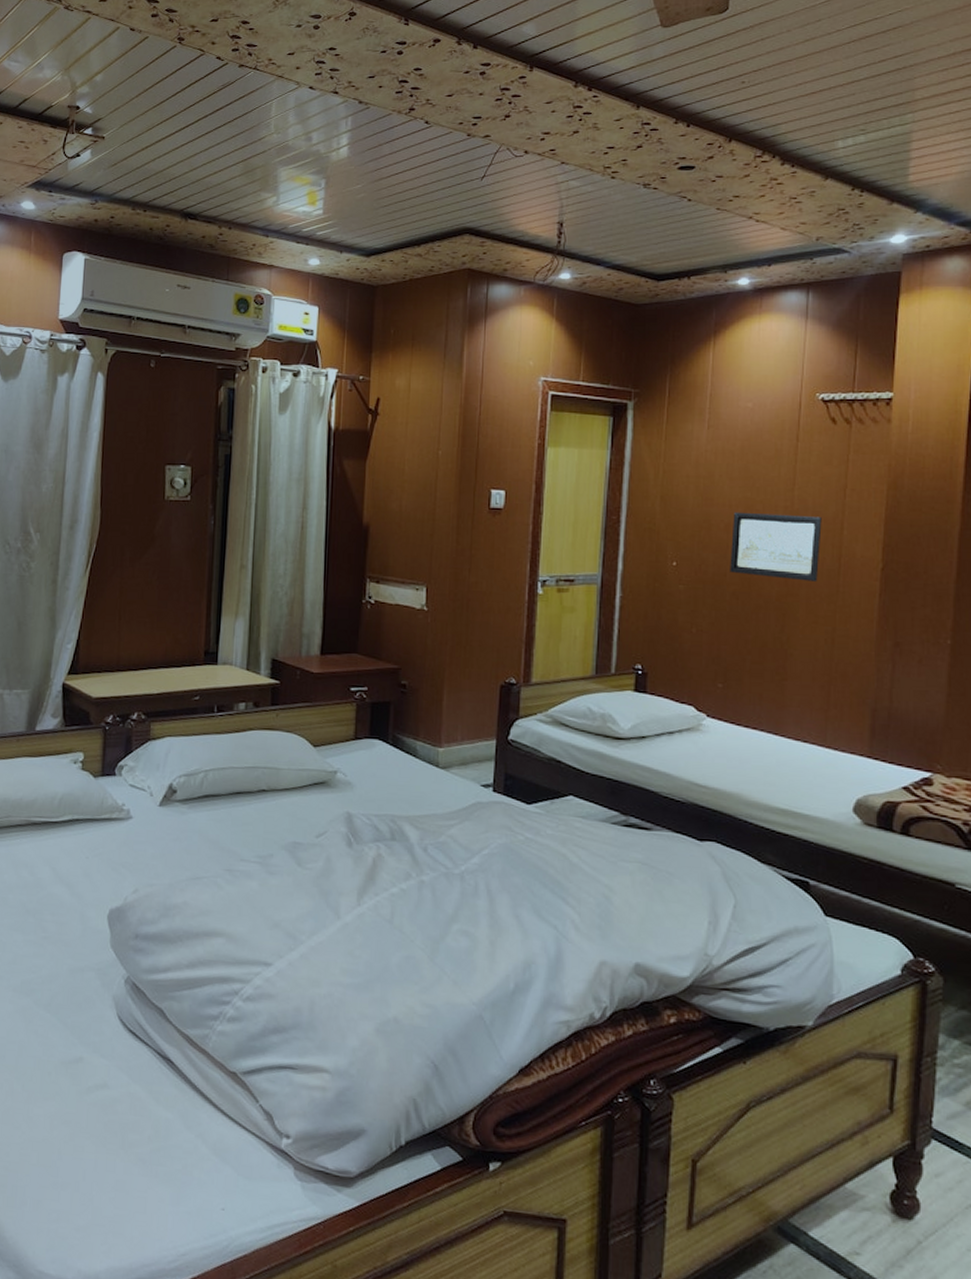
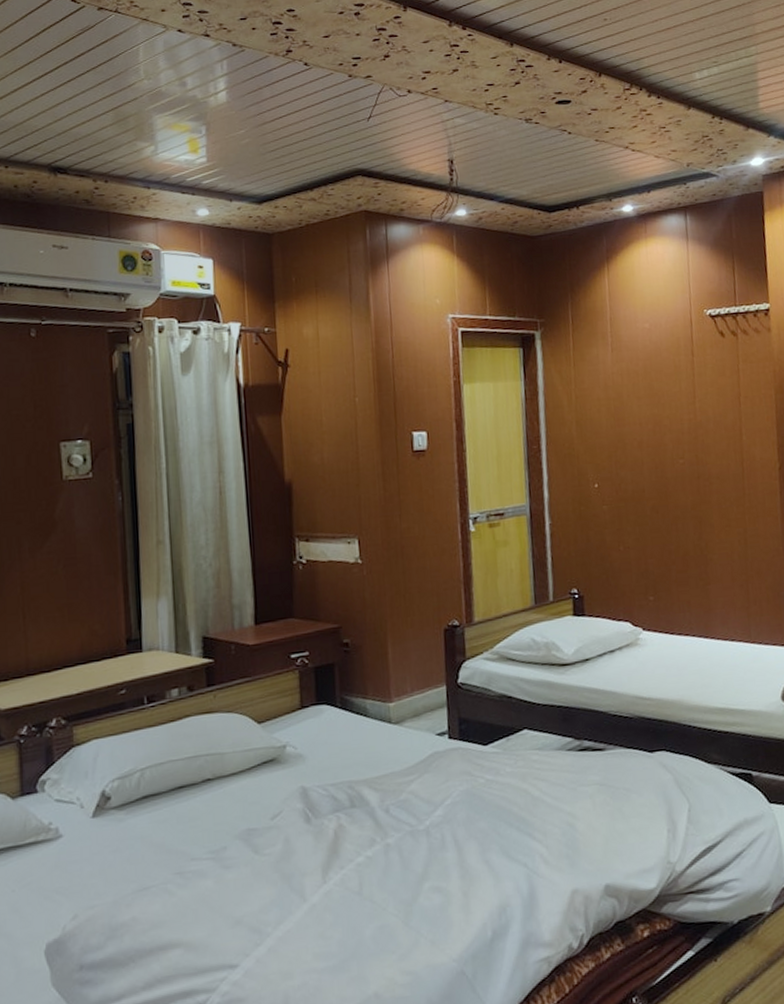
wall art: present [730,512,822,583] -> none [644,425,726,489]

